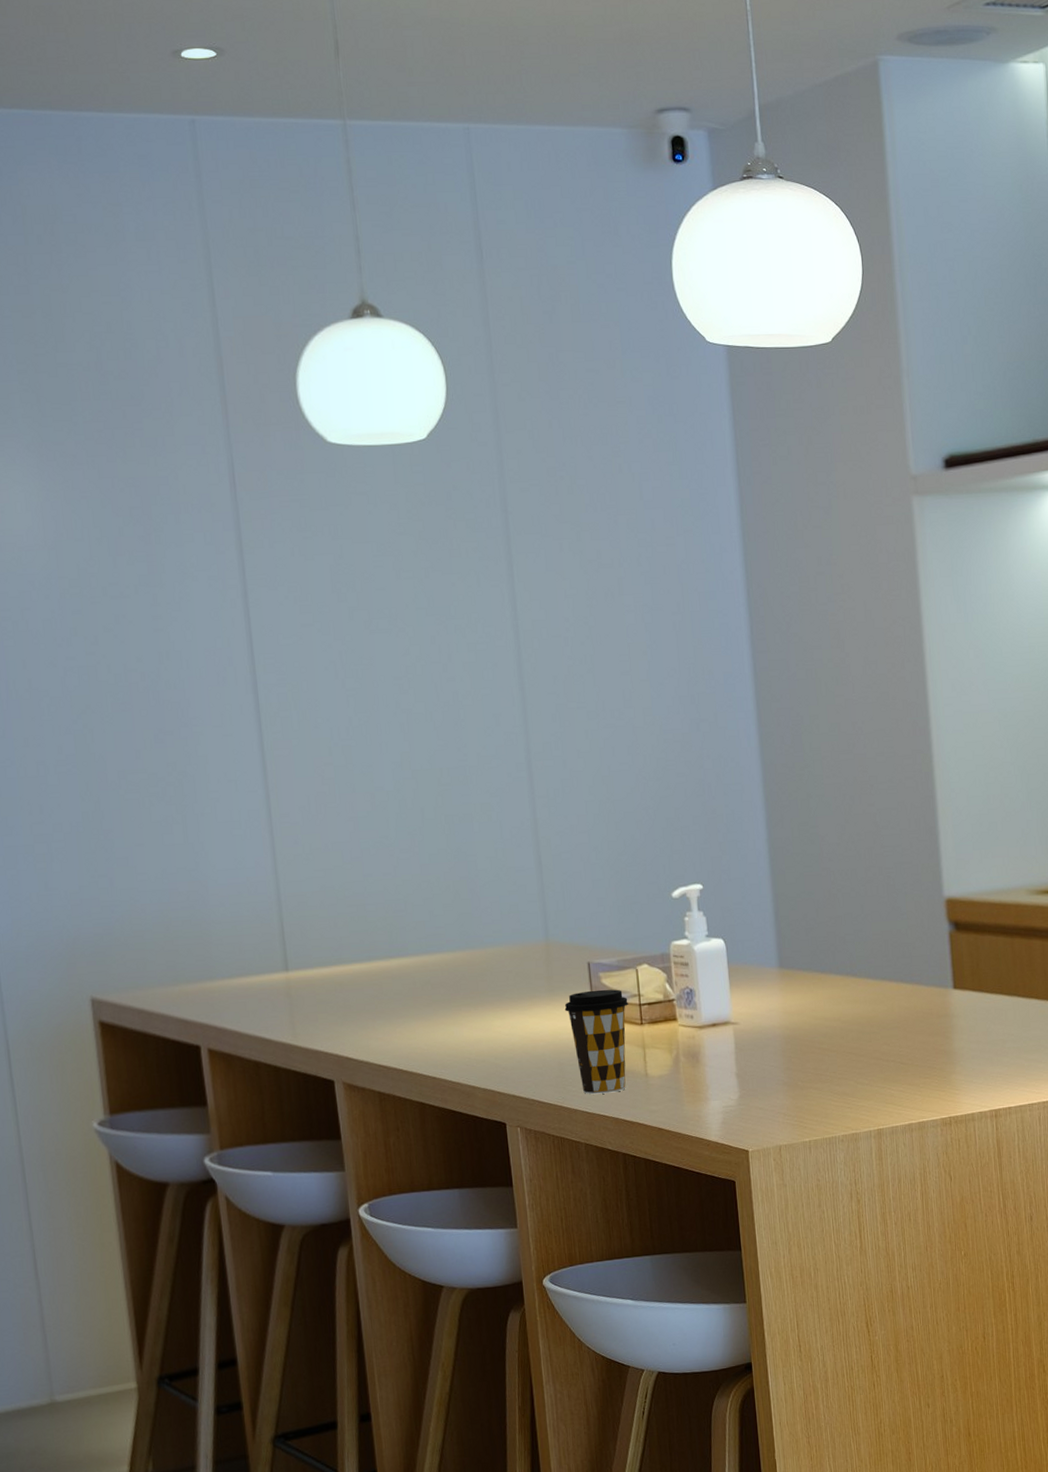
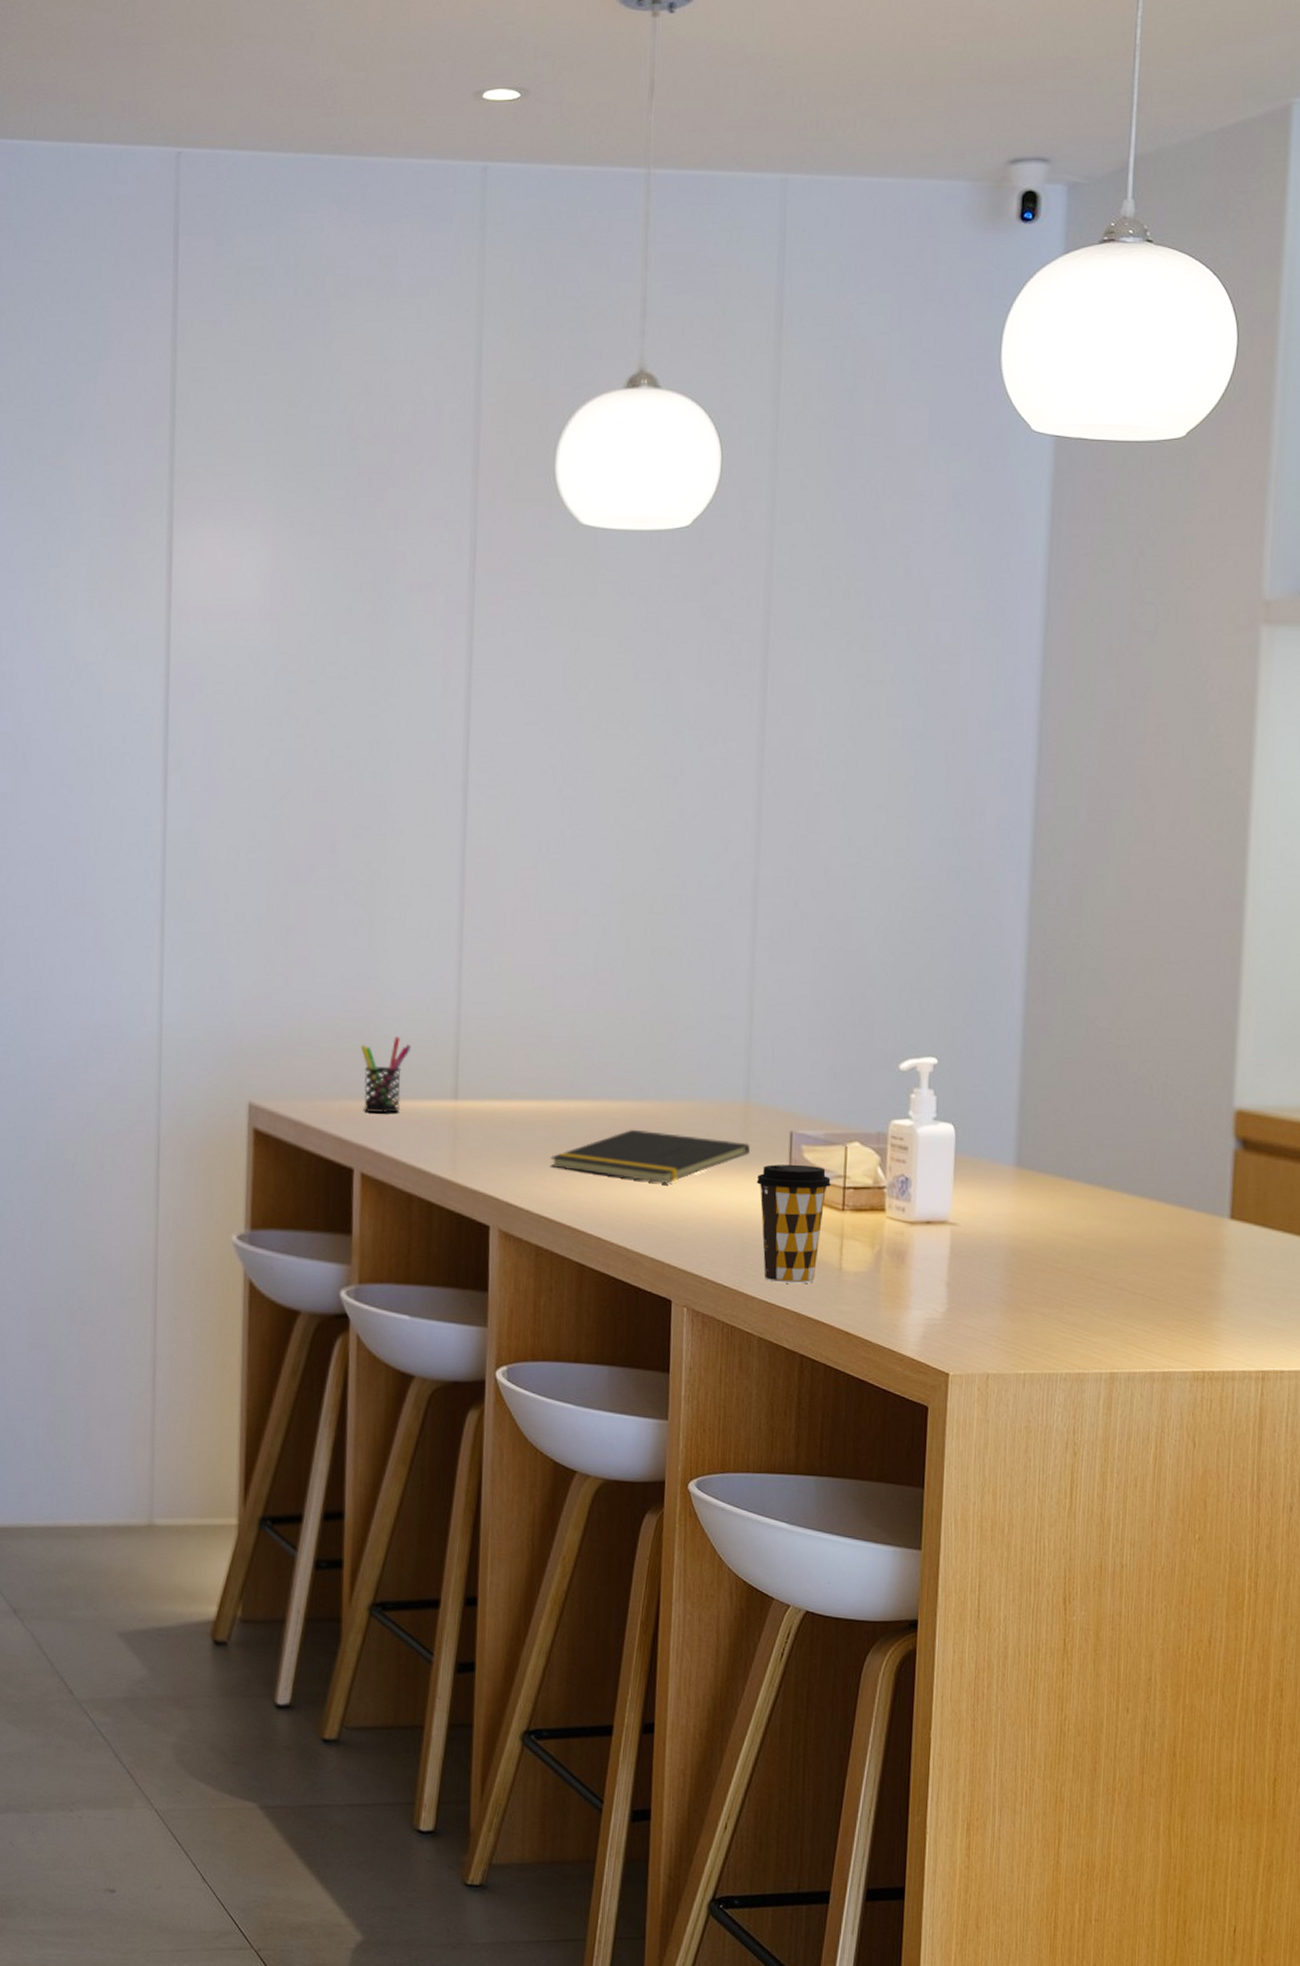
pen holder: none [190,920,239,993] -> present [360,1036,412,1113]
notepad: none [380,976,556,1022] -> present [550,1129,751,1183]

